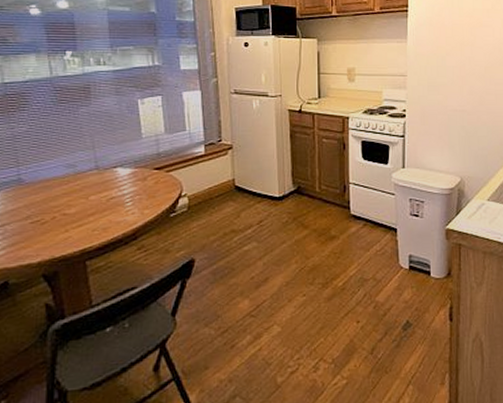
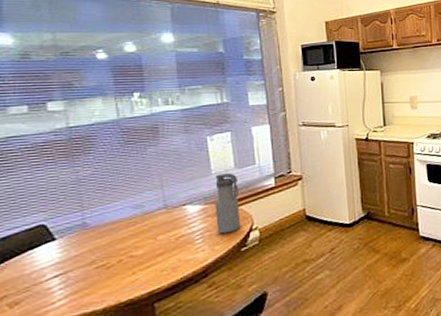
water bottle: none [145,138,170,198] -> present [215,173,241,234]

